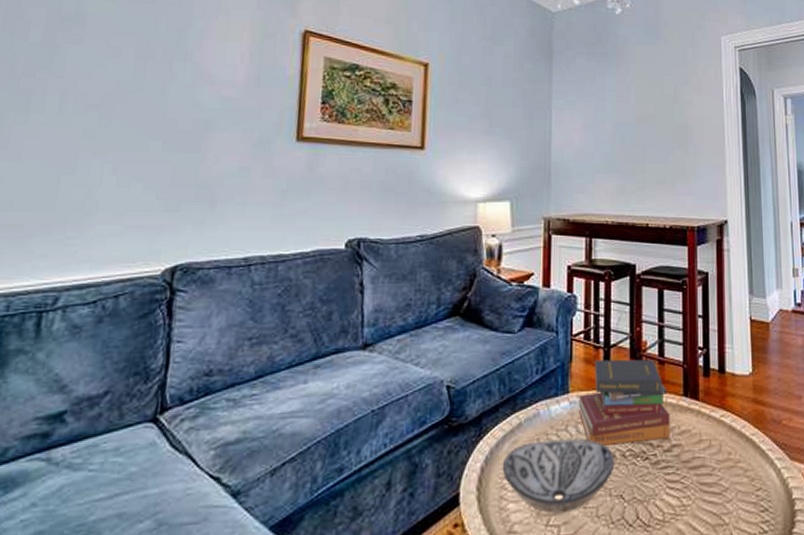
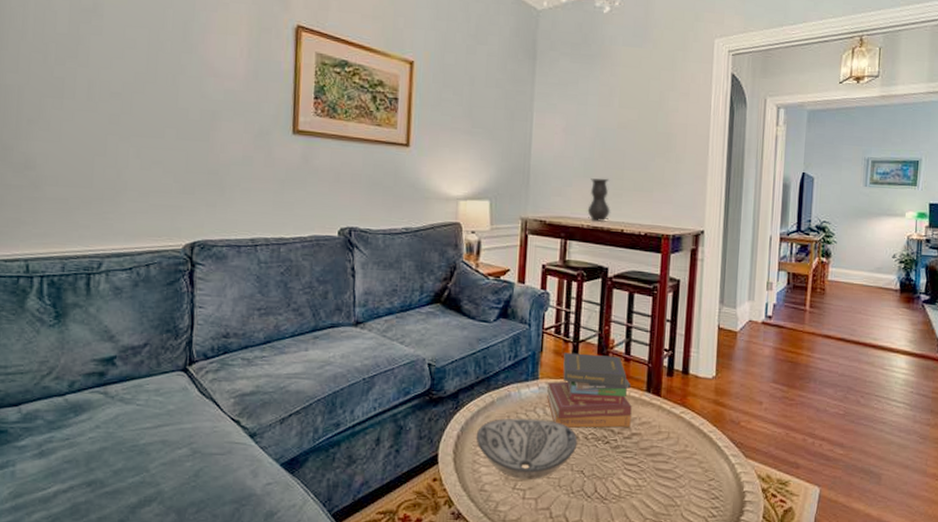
vase: none [611,172,634,217] -> present [587,178,610,222]

